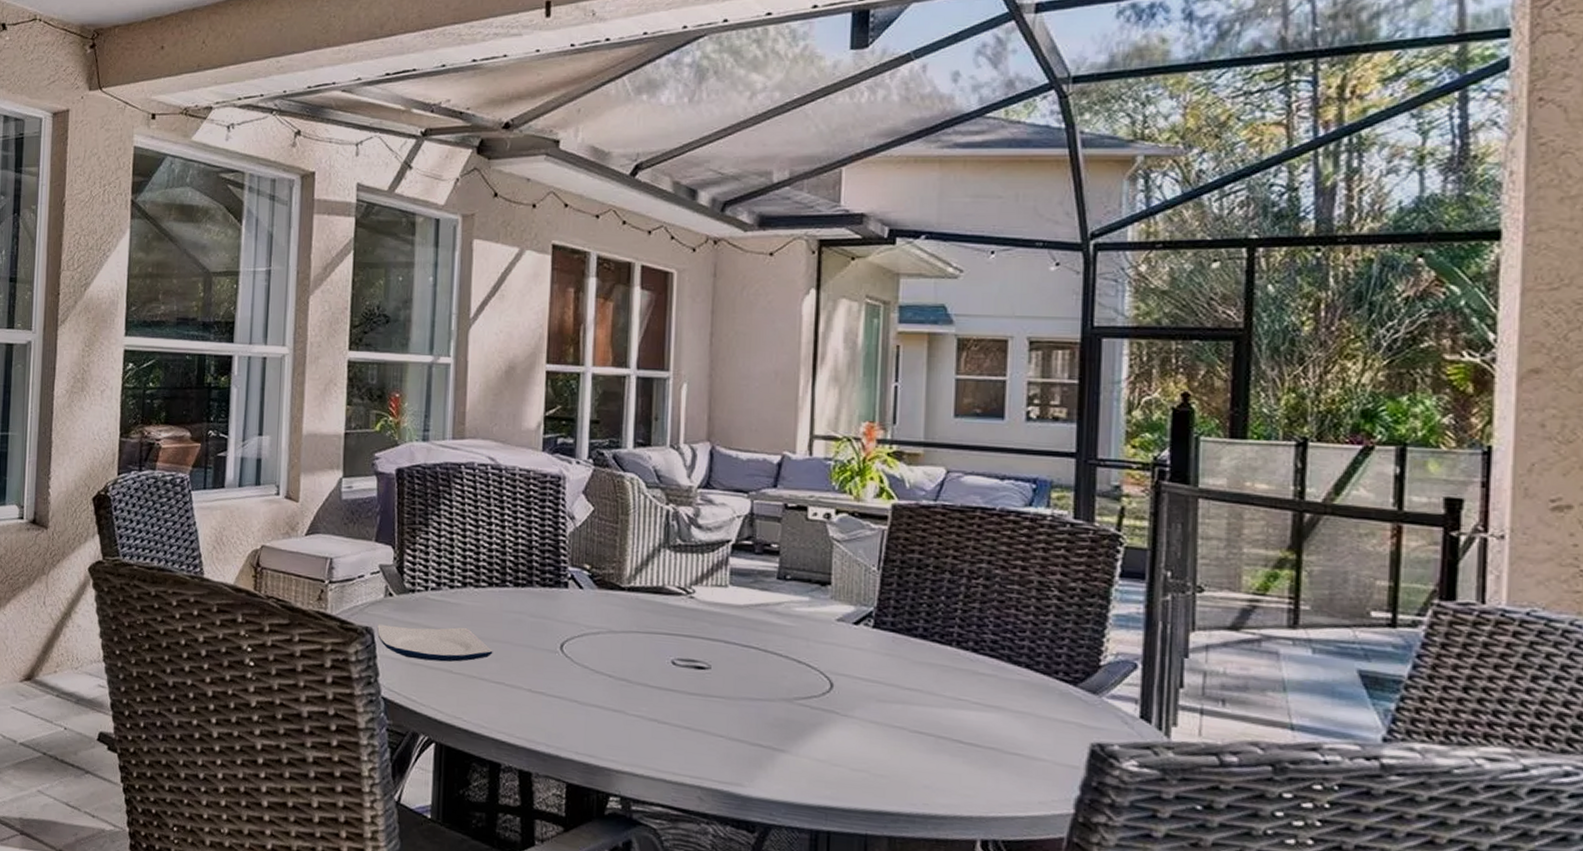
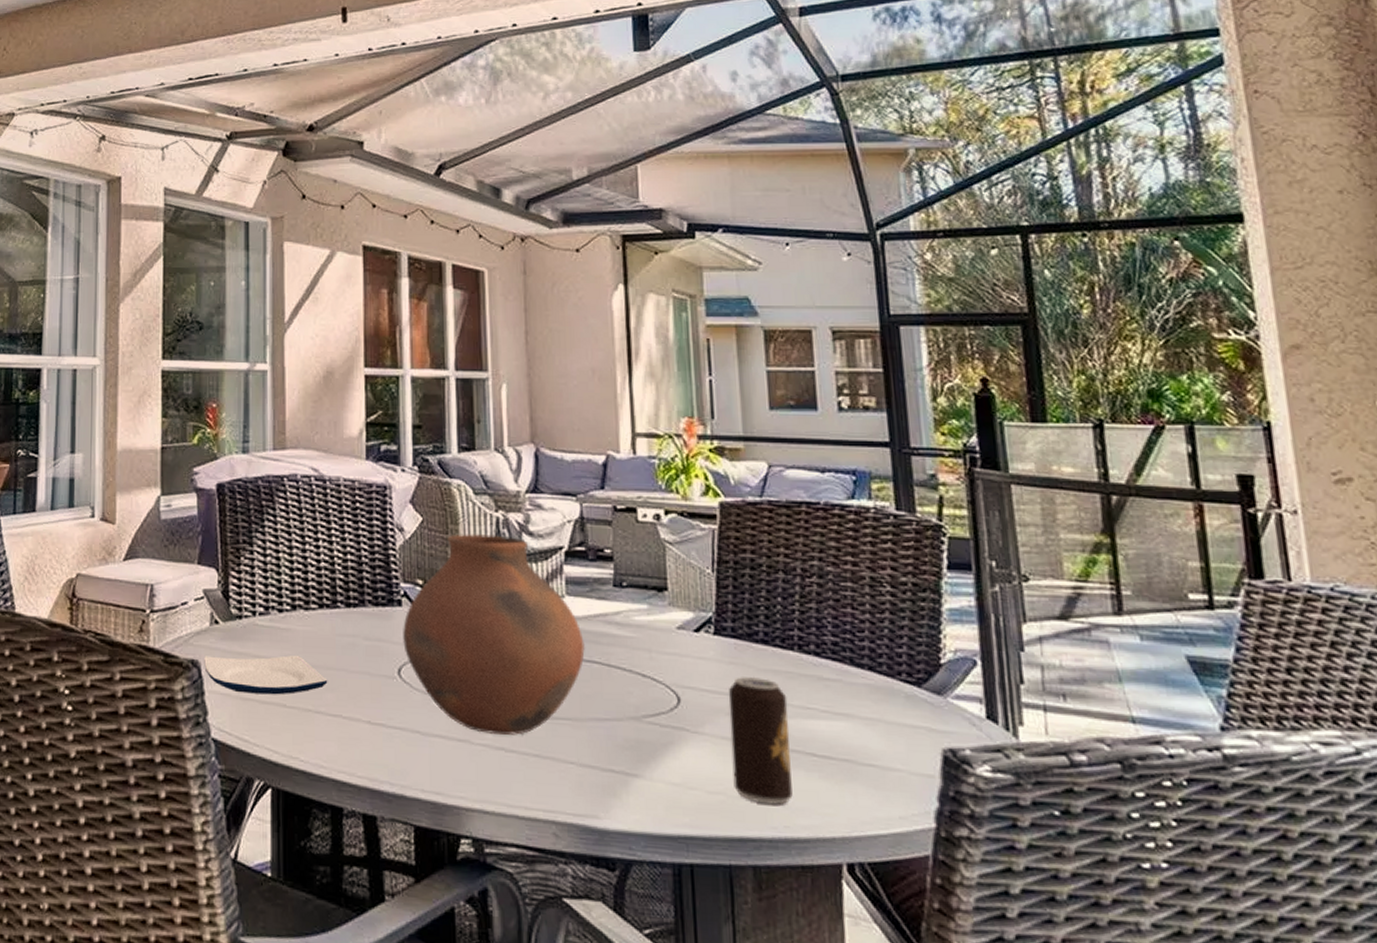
vase: none [567,524,744,709] -> present [403,533,585,735]
beverage can: none [877,667,940,785] -> present [728,676,793,805]

